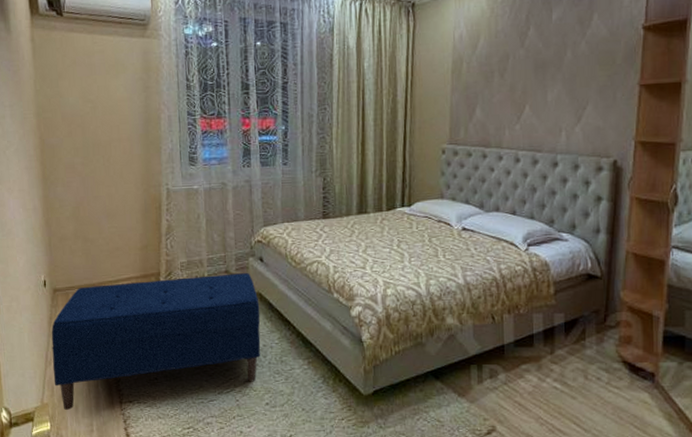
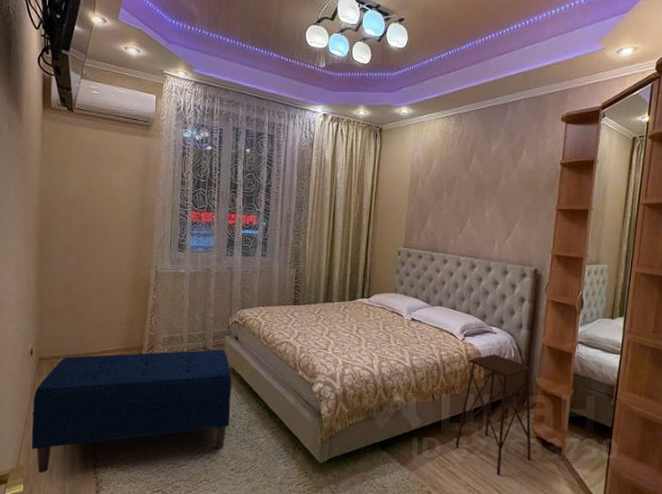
side table: none [522,265,617,407] -> present [455,354,532,476]

